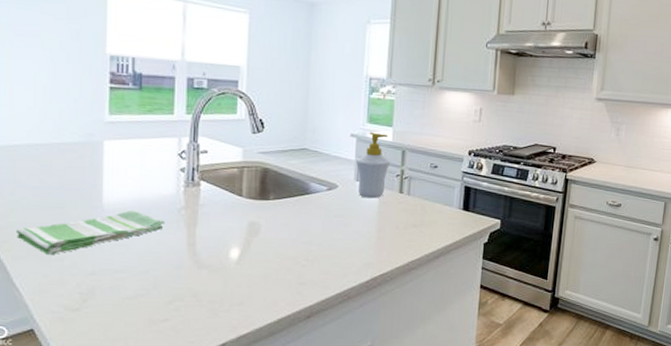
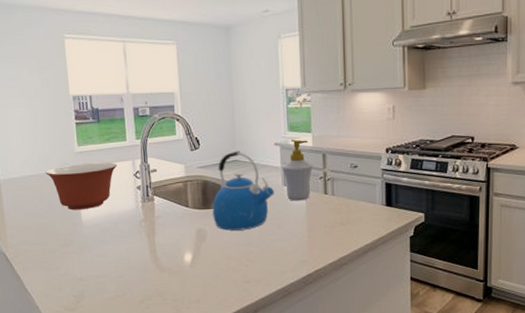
dish towel: present [17,211,166,256] -> none [23,225,131,266]
mixing bowl: none [61,135,159,191] -> present [45,162,118,210]
kettle: none [270,138,346,226] -> present [212,151,275,231]

